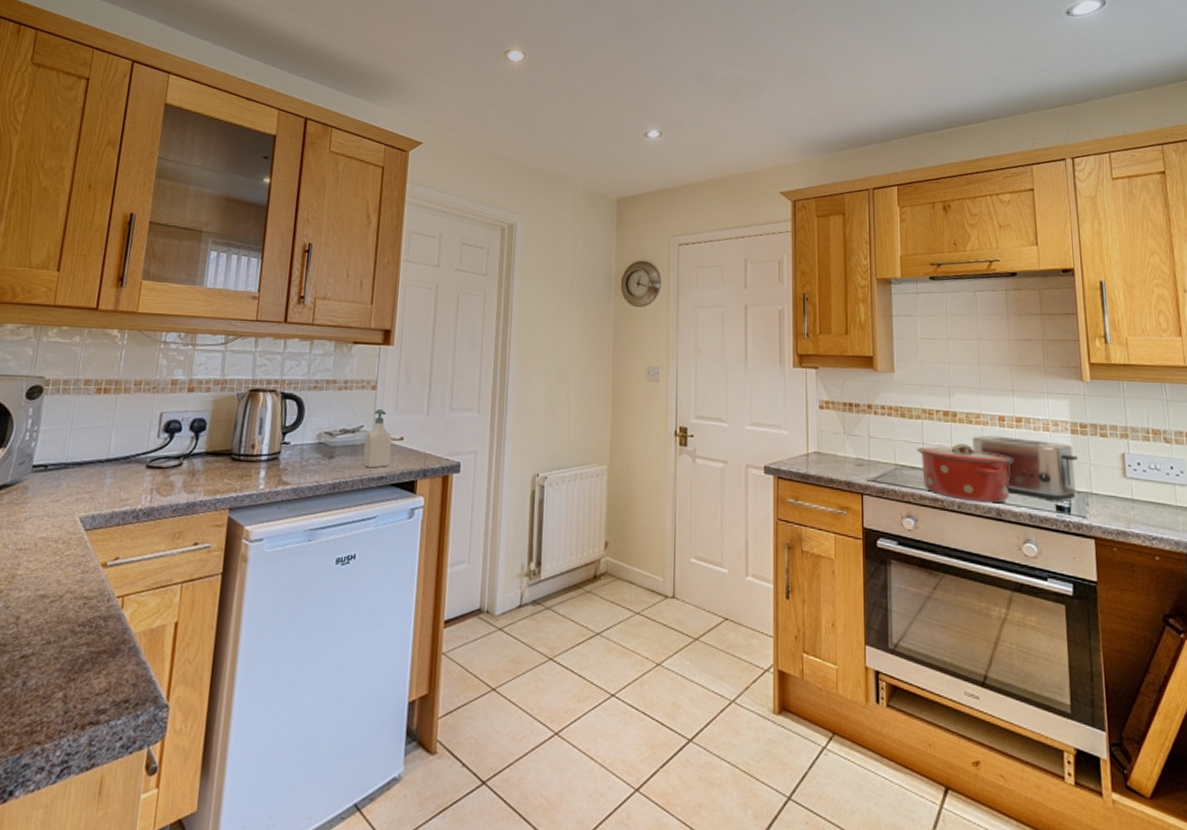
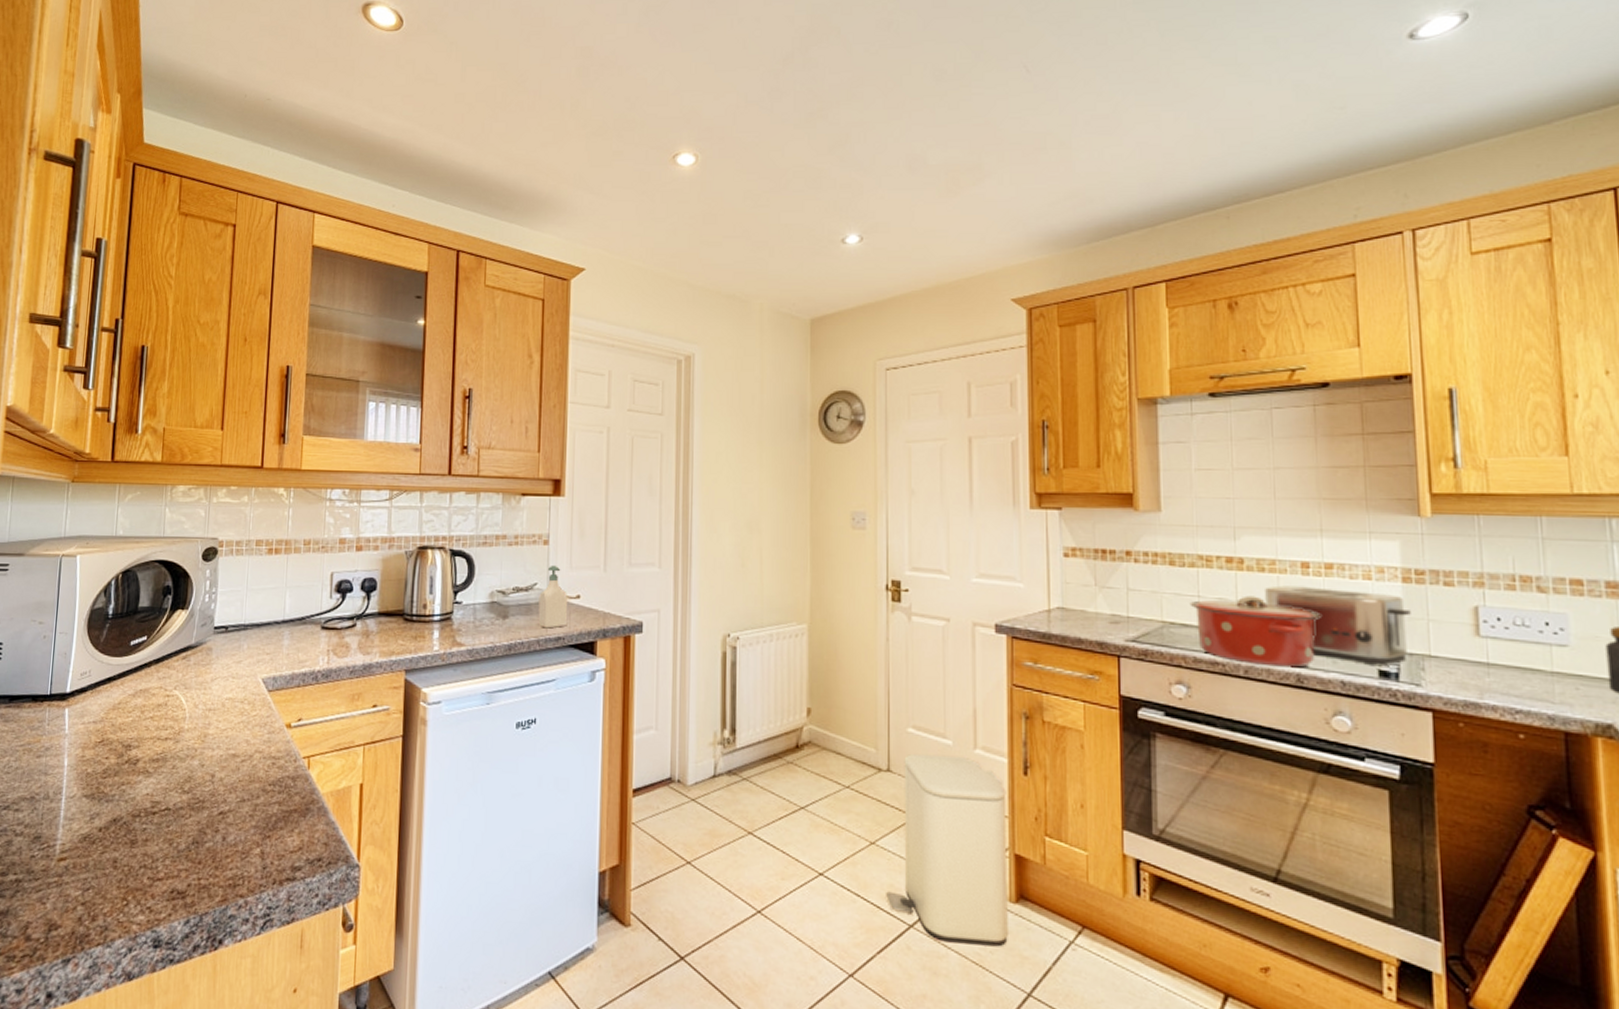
pedal bin: none [669,581,772,756] -> present [886,753,1008,947]

